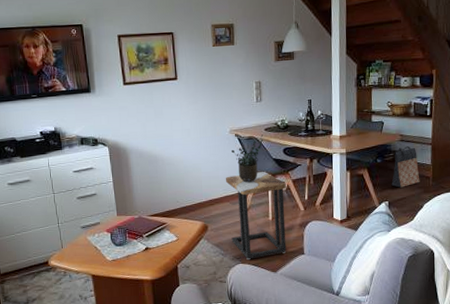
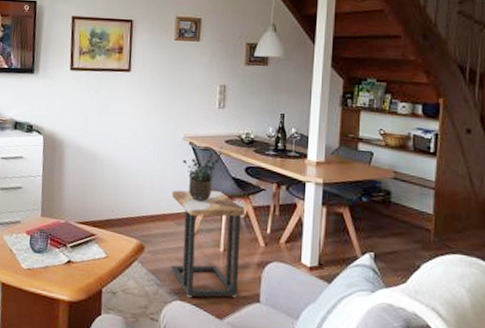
bag: present [391,146,420,188] -> none [379,187,418,238]

